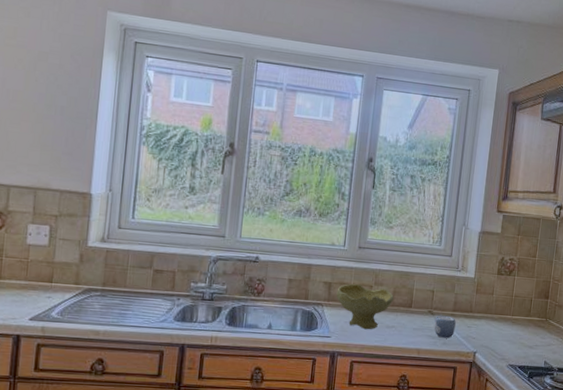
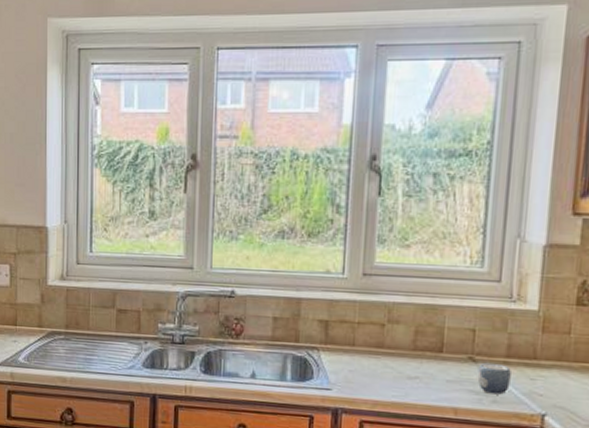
bowl: present [336,284,394,330] -> none [336,322,416,381]

